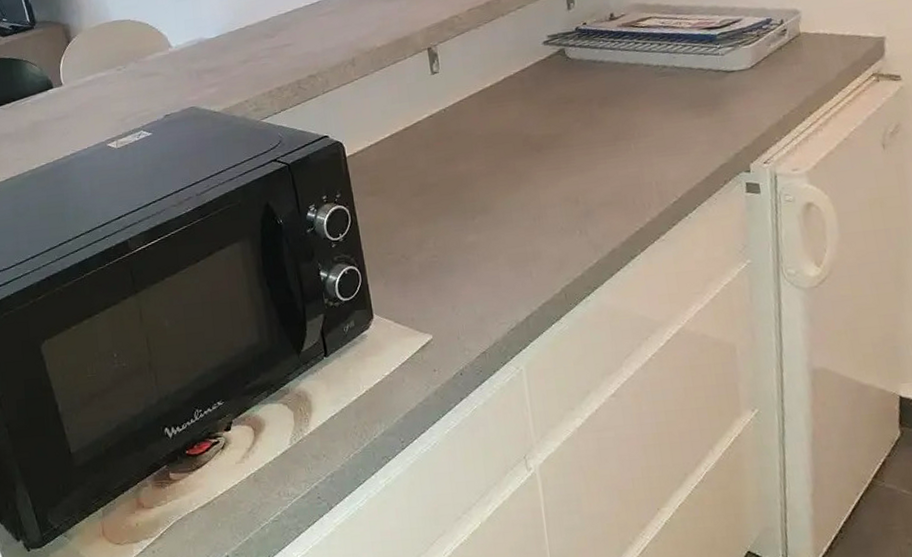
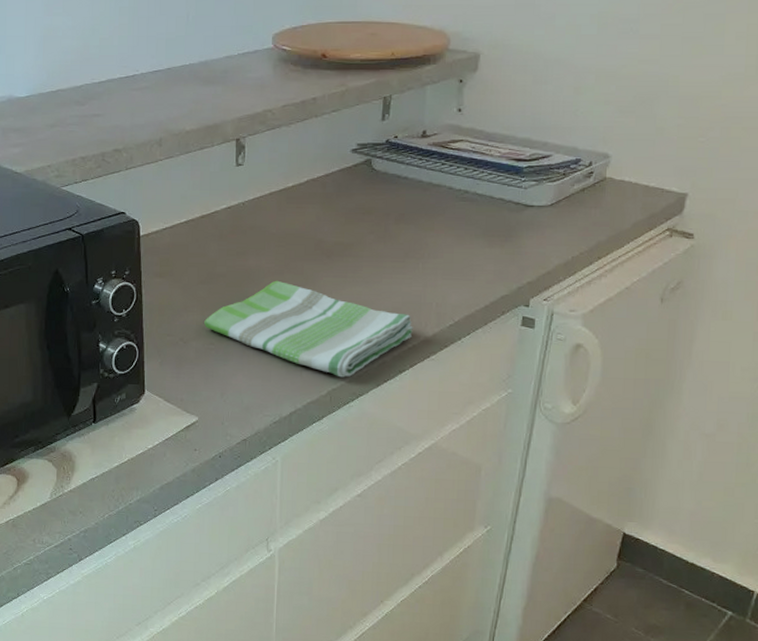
dish towel: none [423,181,638,273] -> present [204,280,413,378]

